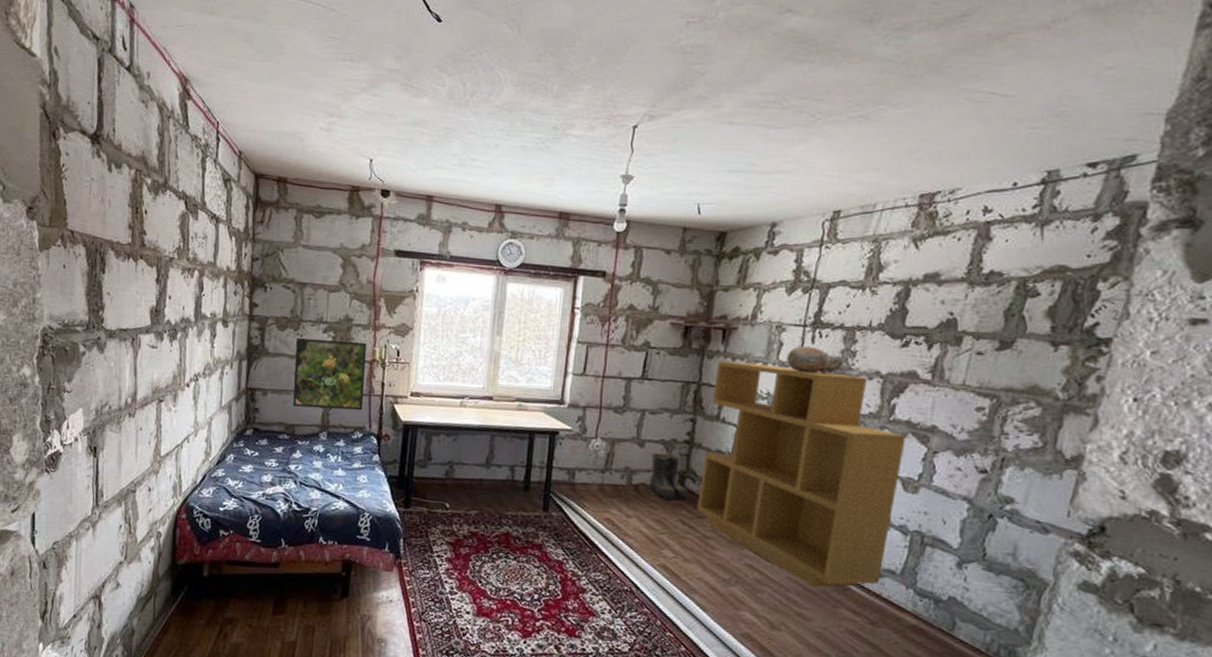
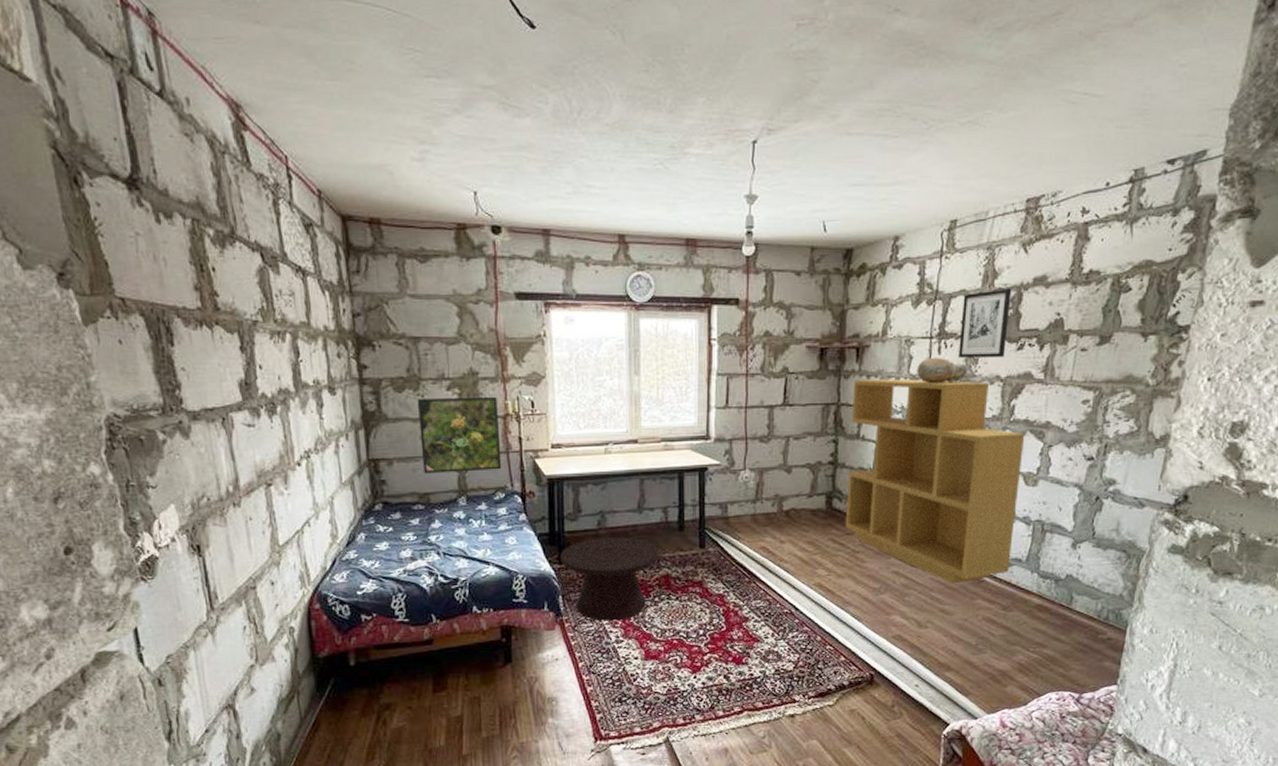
side table: none [406,487,502,572] -> present [560,537,659,621]
boots: present [649,452,690,501] -> none [798,476,838,521]
wall art: none [833,282,899,354] -> present [957,288,1012,358]

